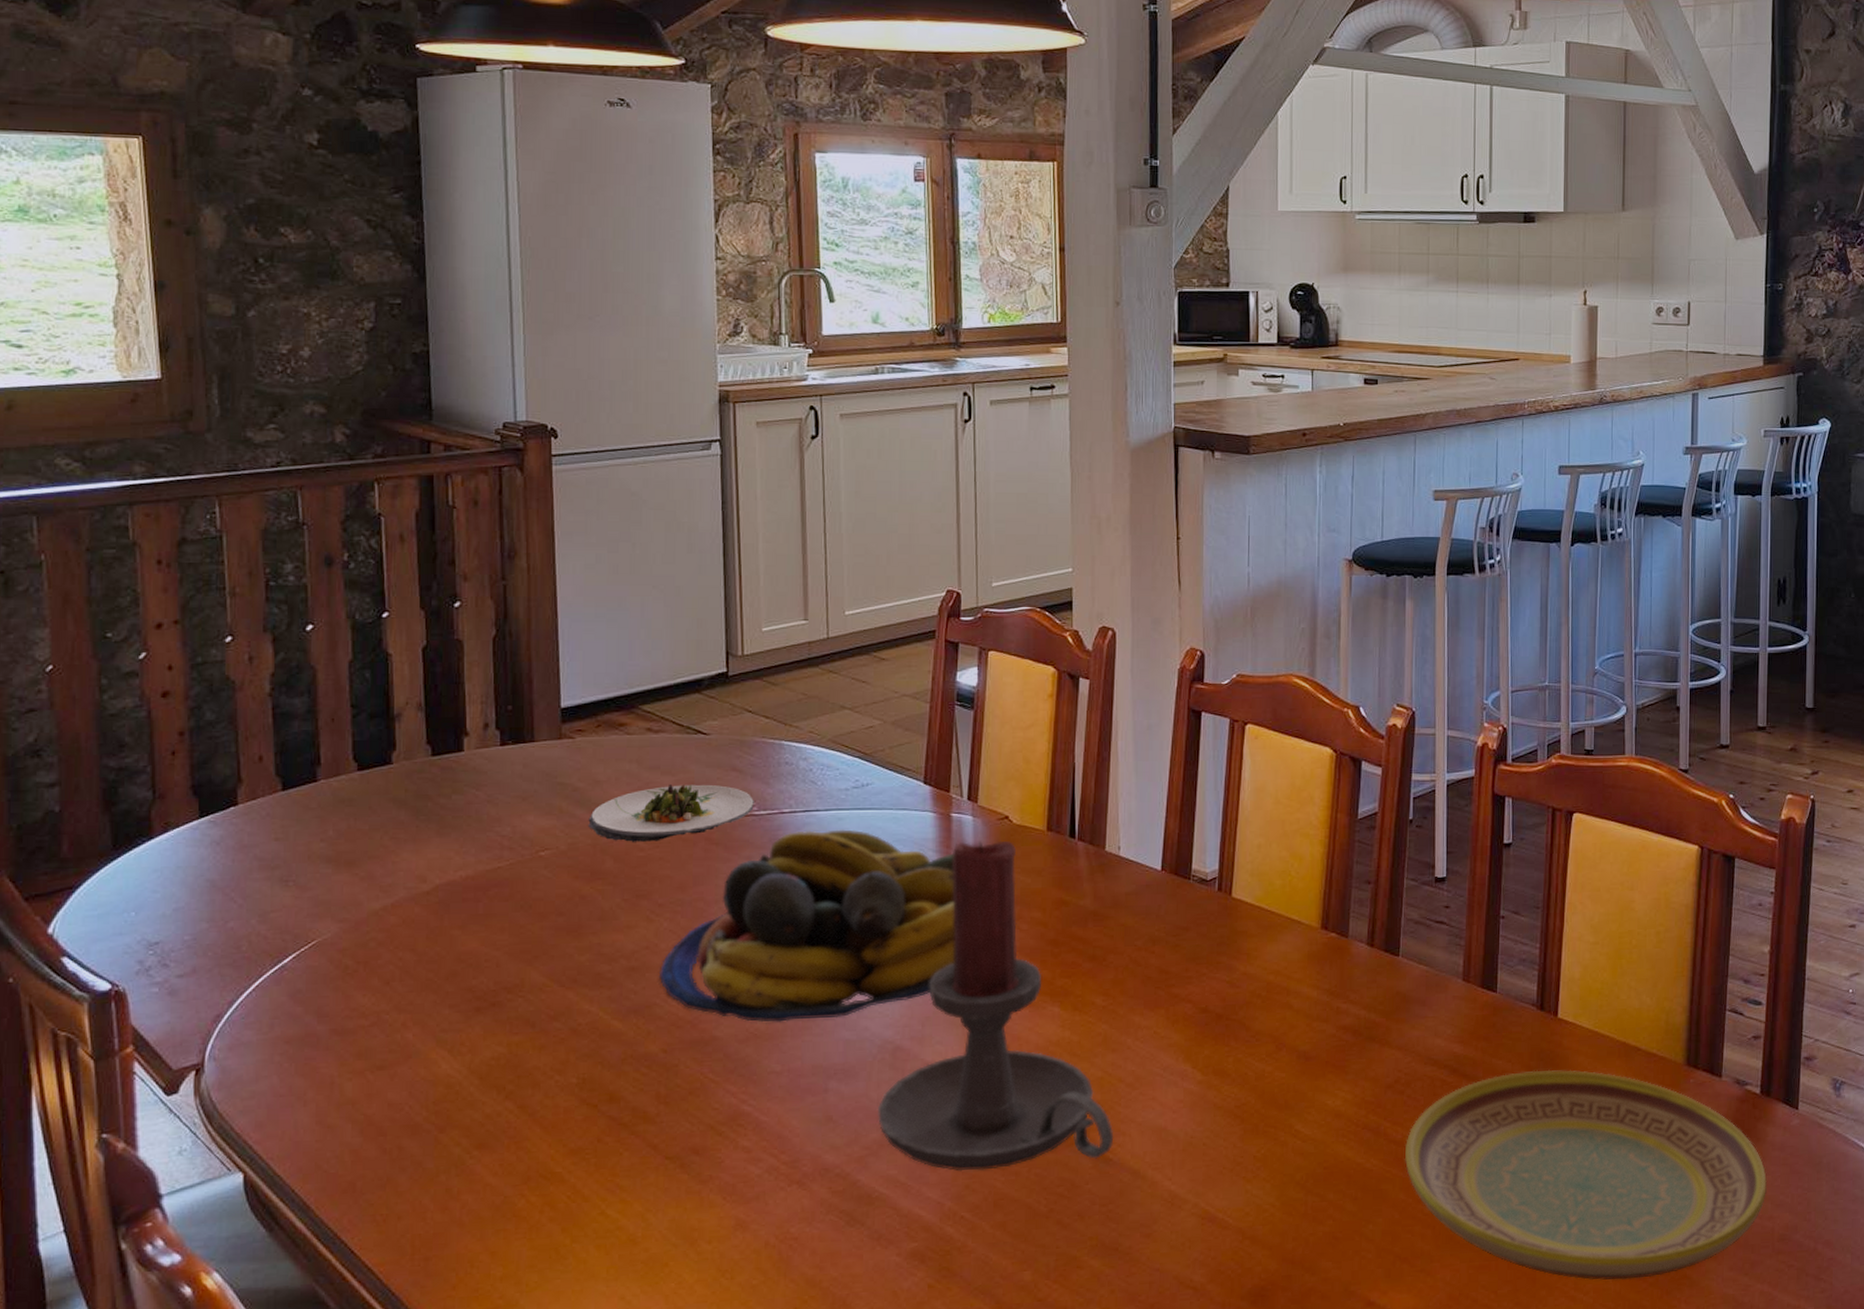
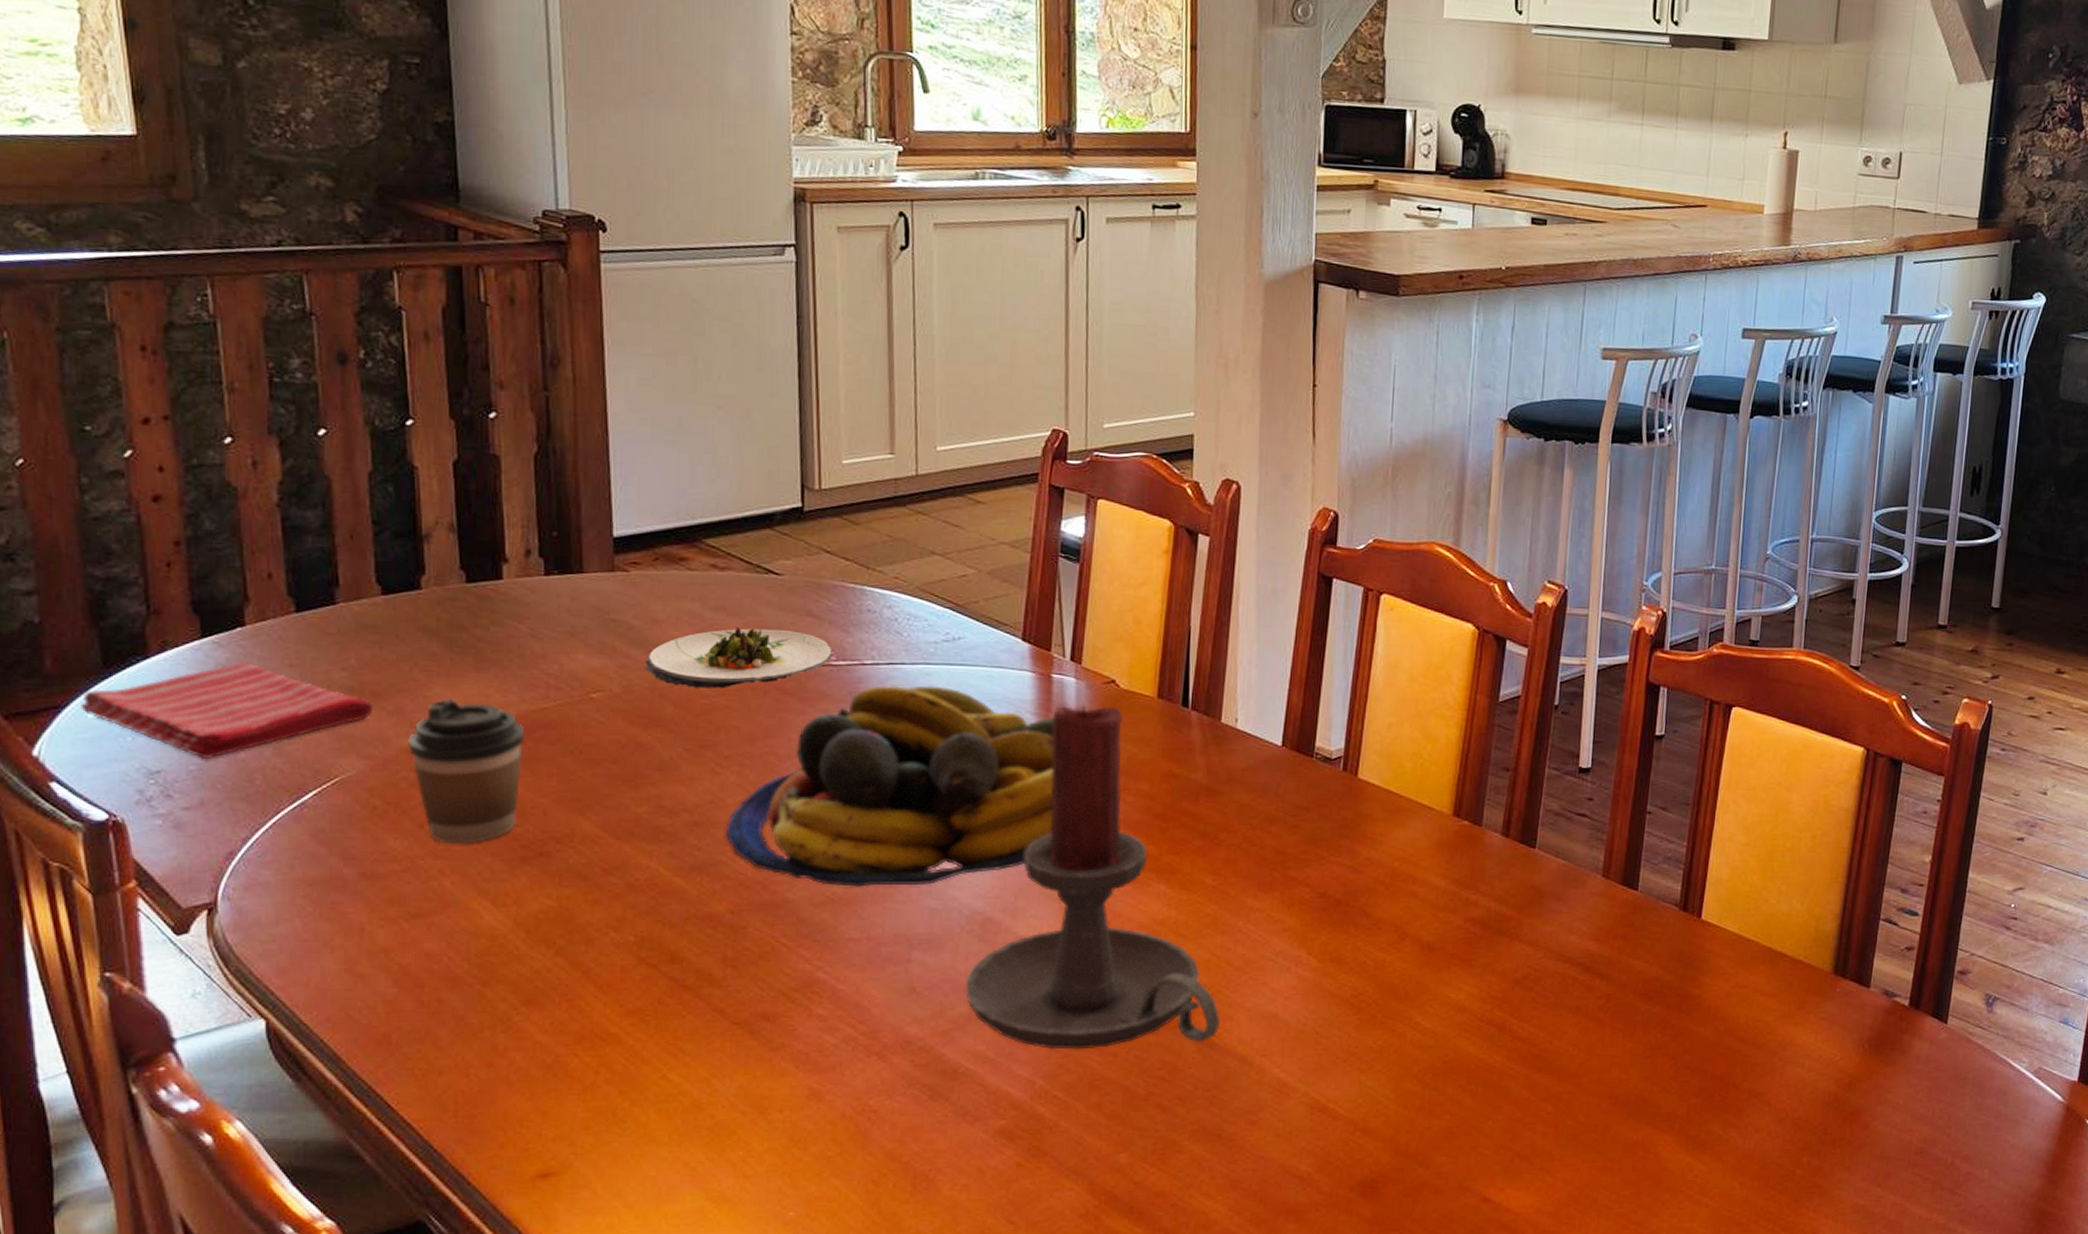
dish towel: none [91,838,348,929] -> present [80,662,374,759]
coffee cup: none [377,863,481,998] -> present [408,699,525,844]
plate: present [1404,1069,1767,1280] -> none [1529,972,1908,1186]

